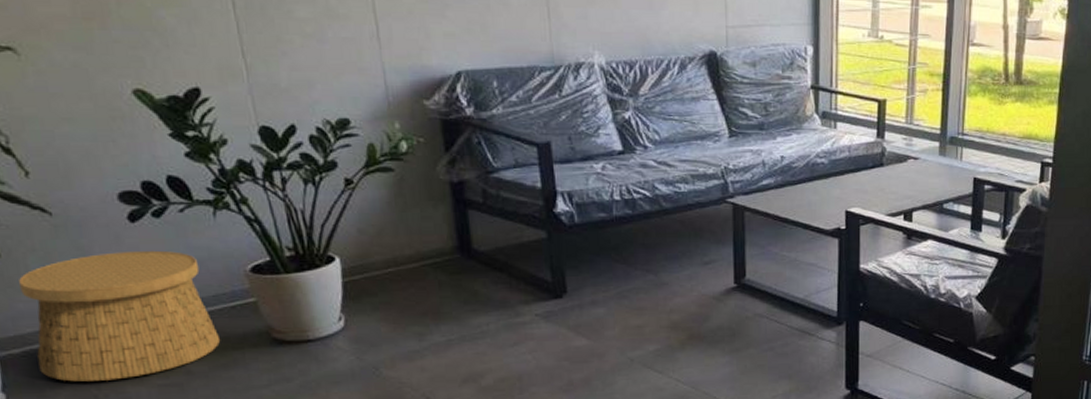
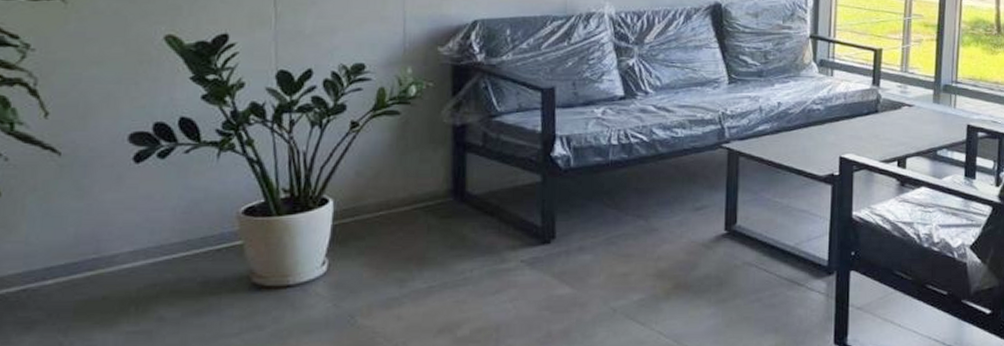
basket: present [19,250,221,382] -> none [10,191,200,328]

